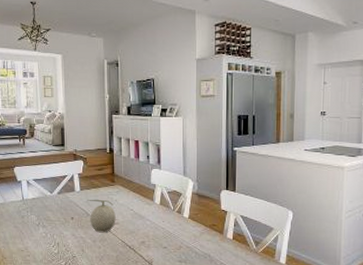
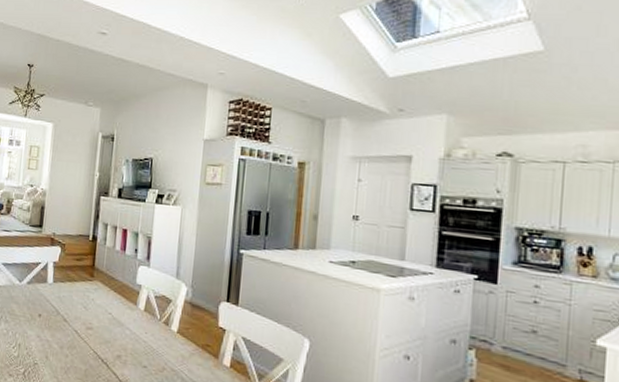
fruit: present [87,199,116,233] -> none [59,293,91,339]

